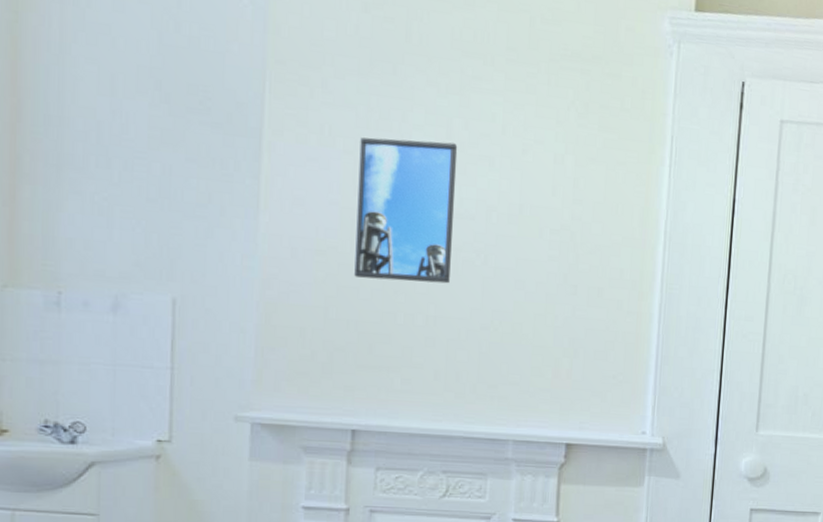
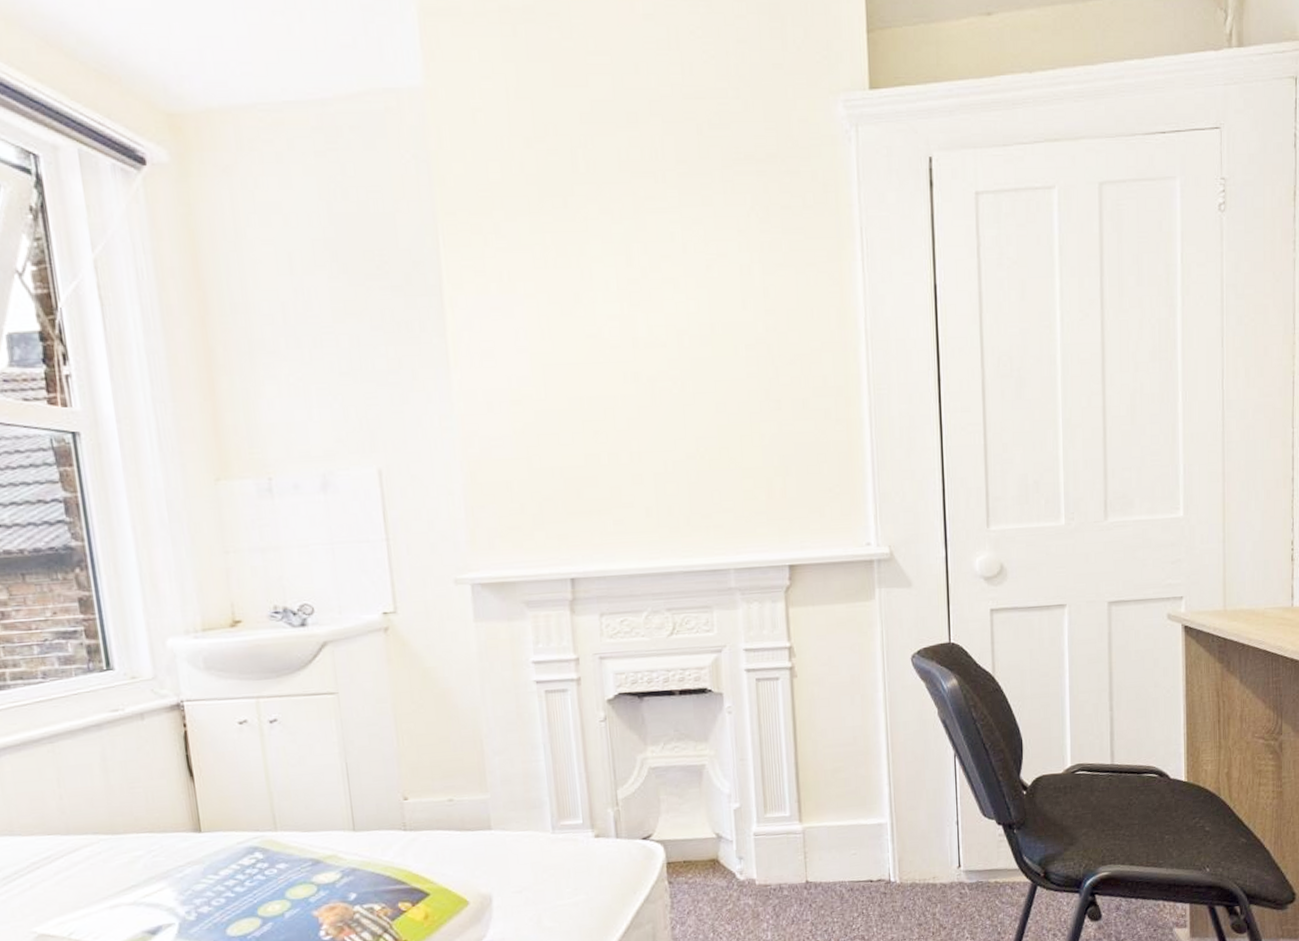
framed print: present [354,137,458,284] -> none [540,270,649,423]

